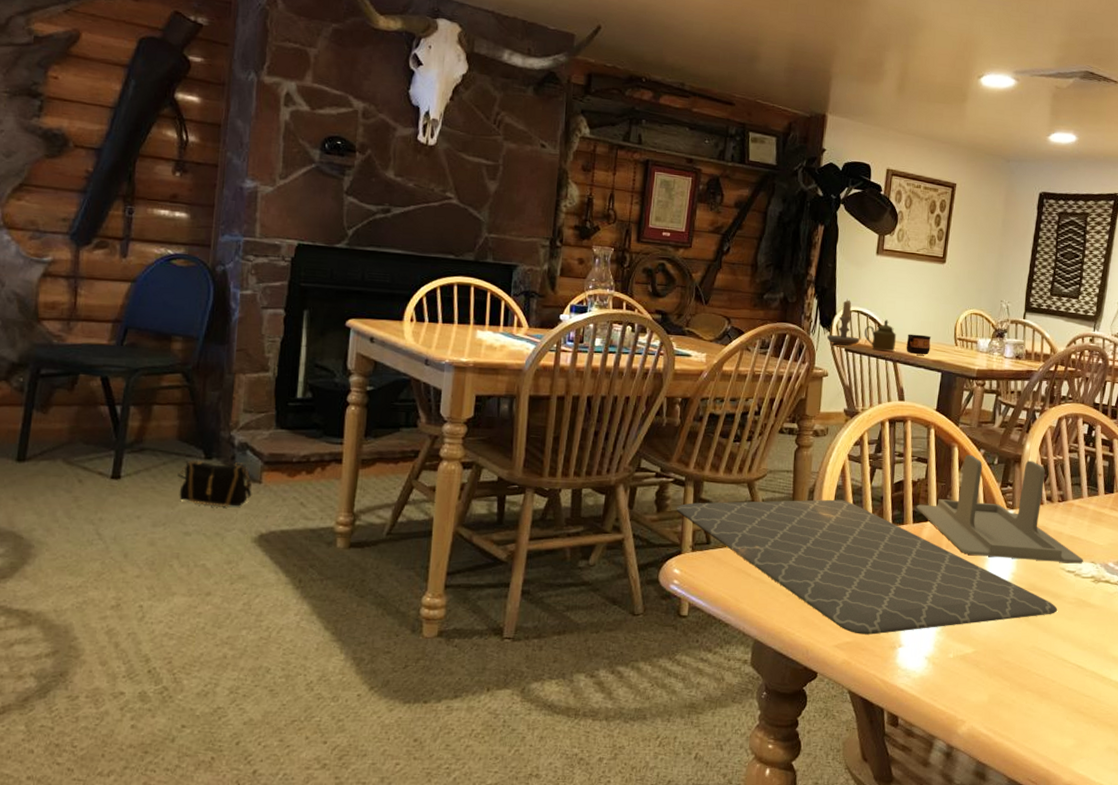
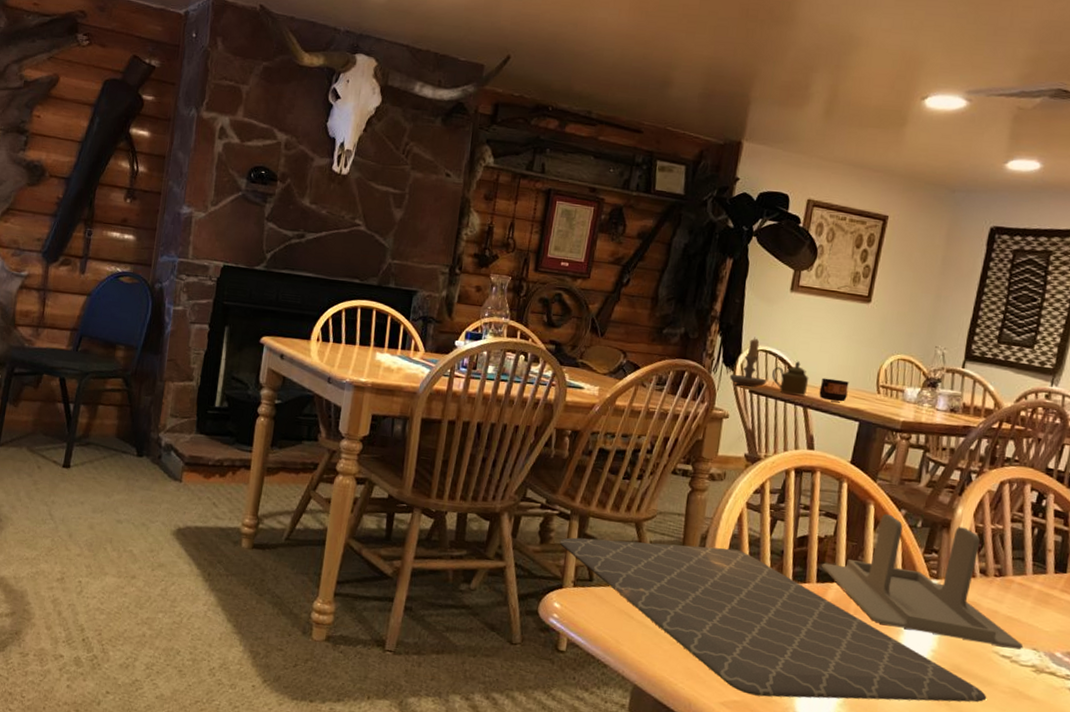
handbag: present [177,460,252,507] -> none [114,456,174,501]

